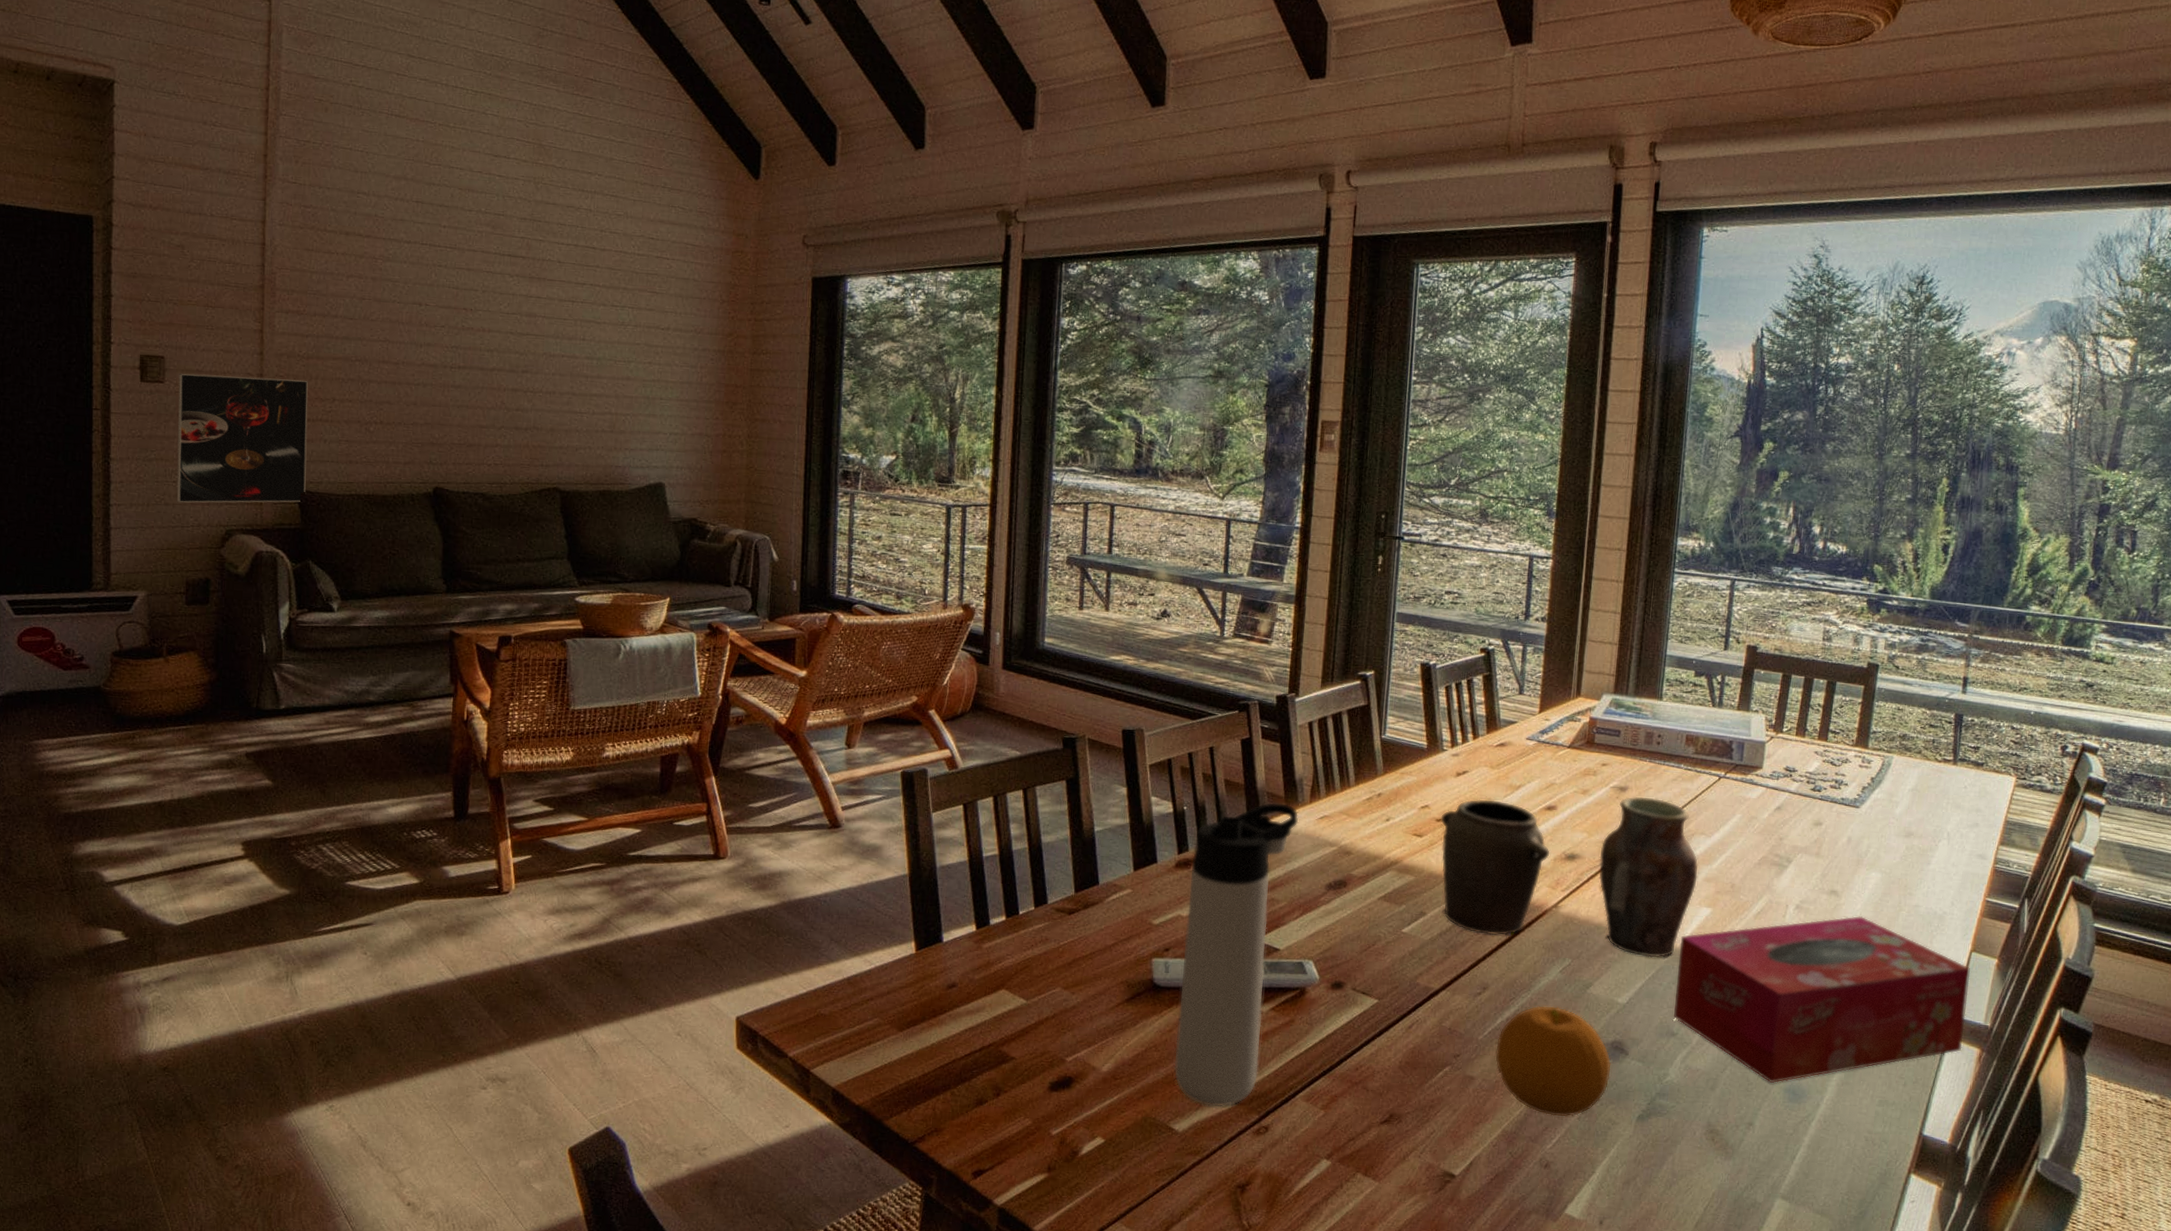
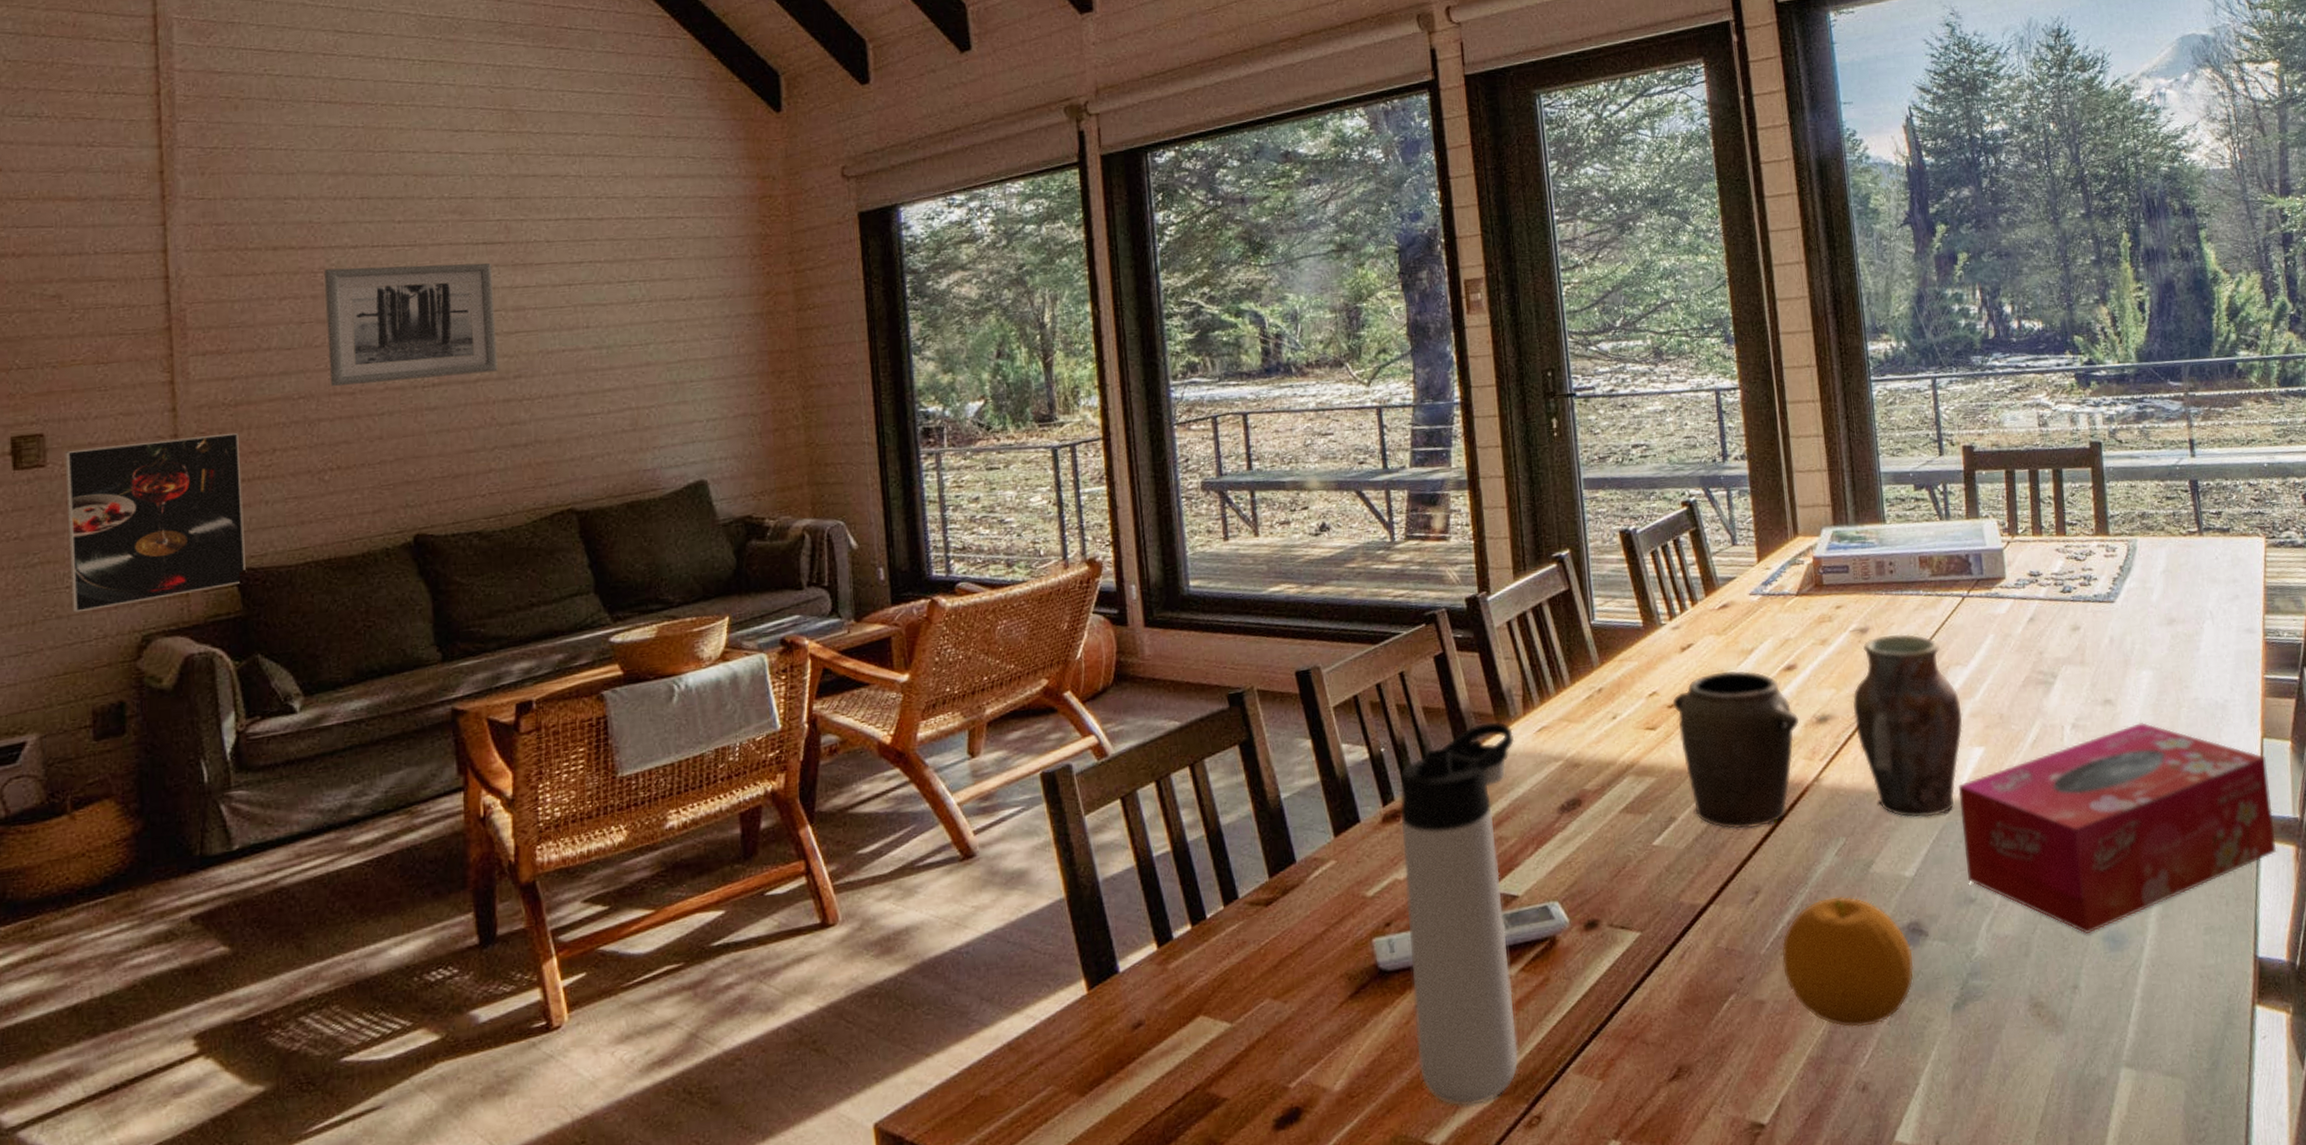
wall art: none [380,257,513,365] -> present [325,263,498,386]

